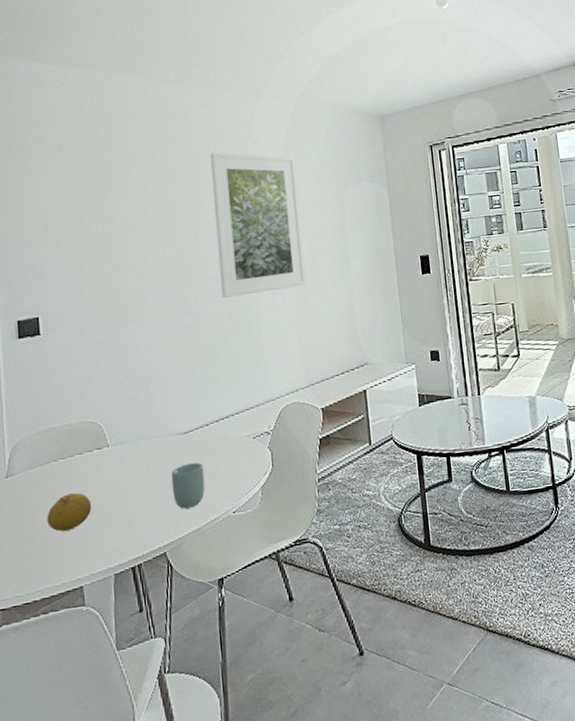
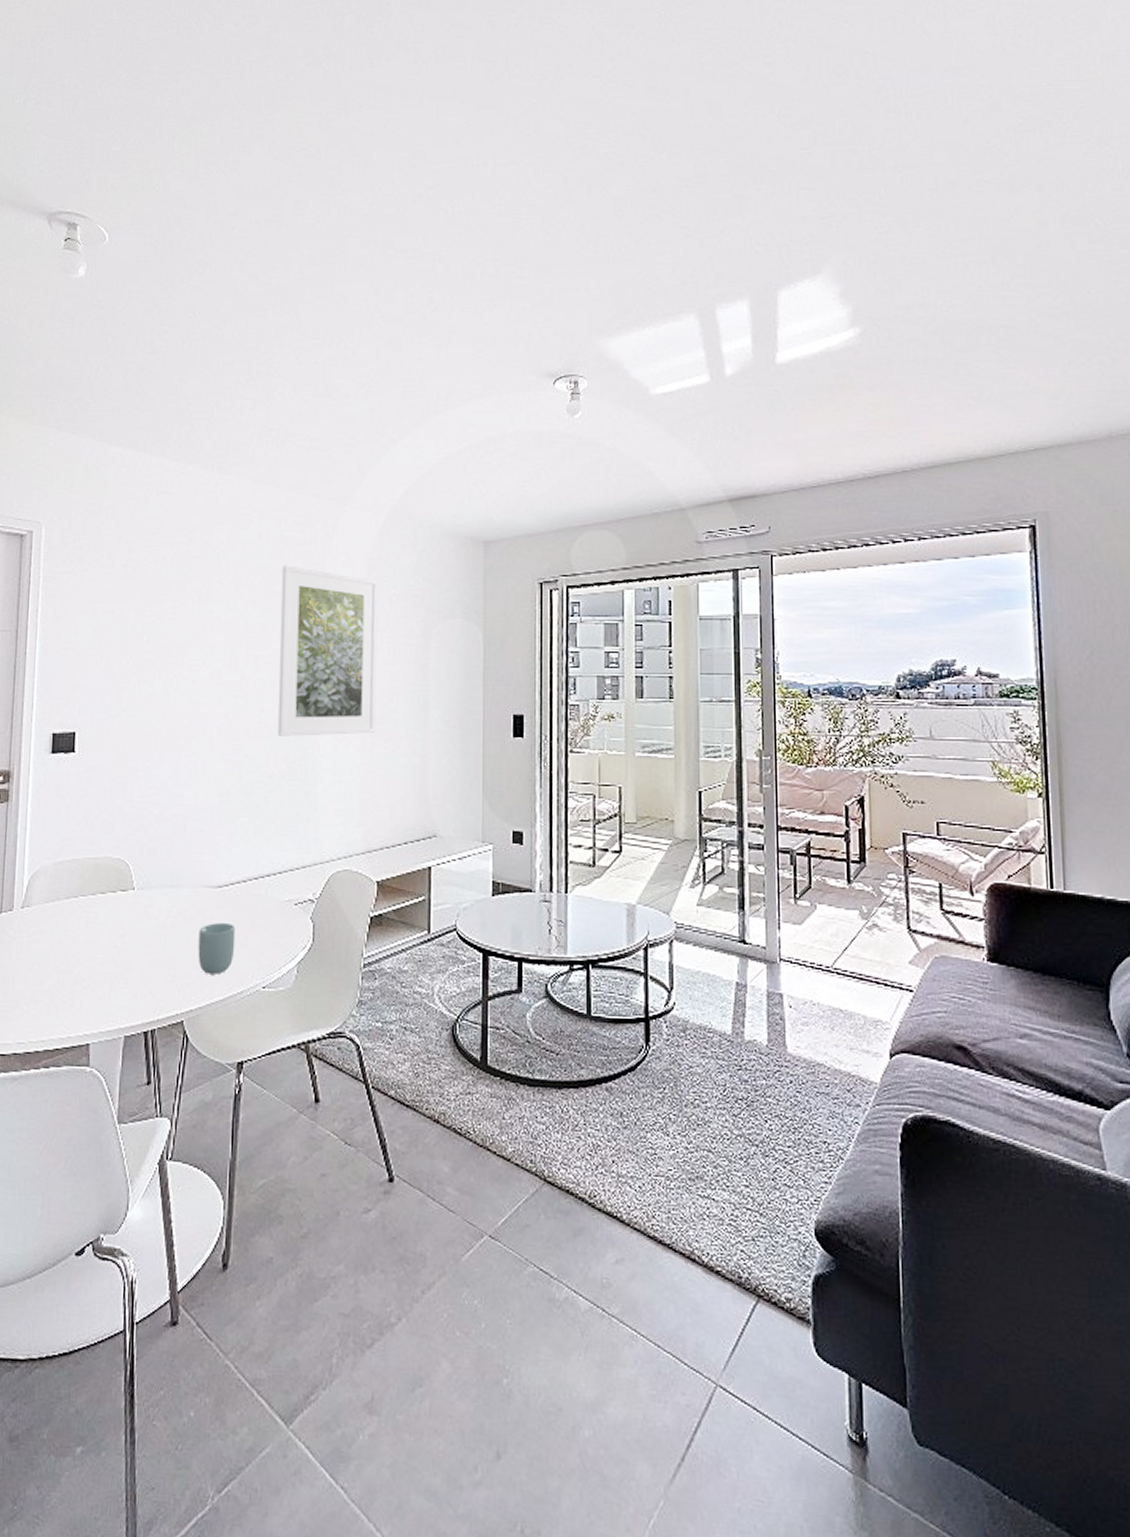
fruit: present [47,492,92,532] -> none [59,936,109,978]

